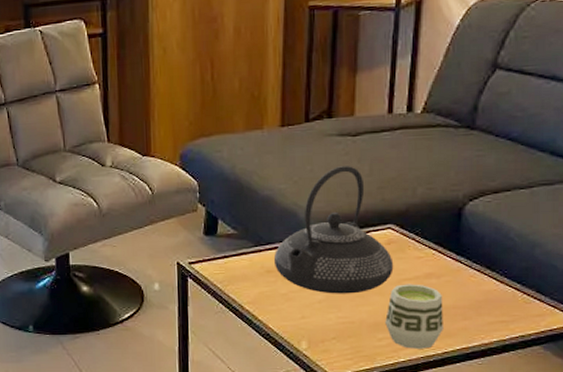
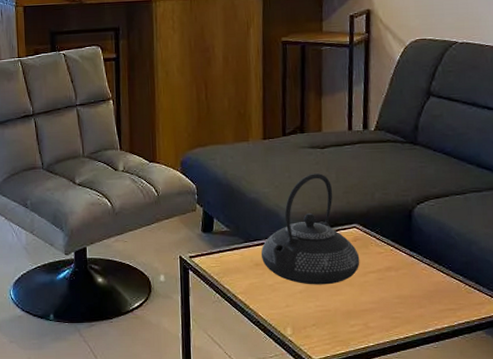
cup: present [385,284,443,349] -> none [355,276,404,334]

